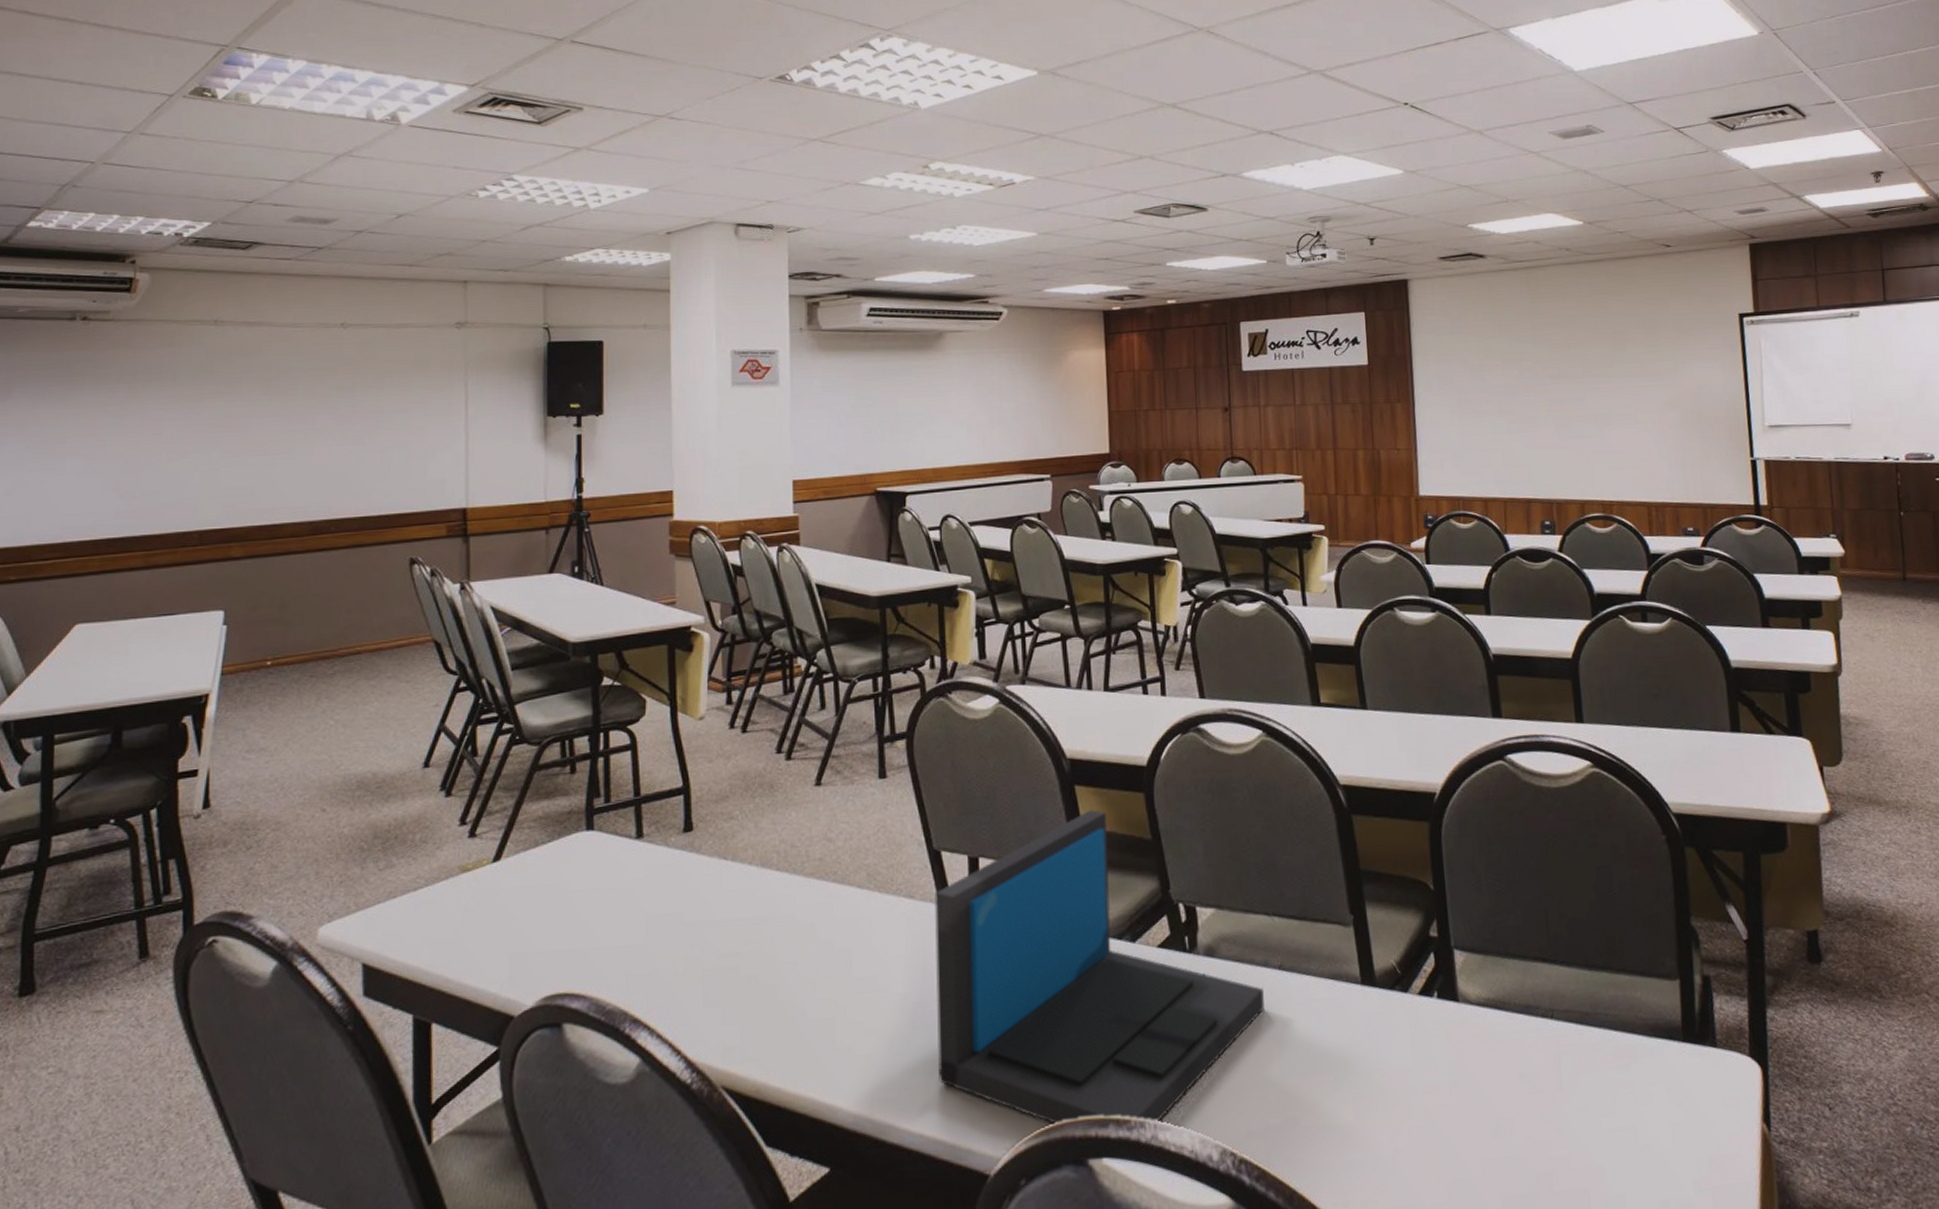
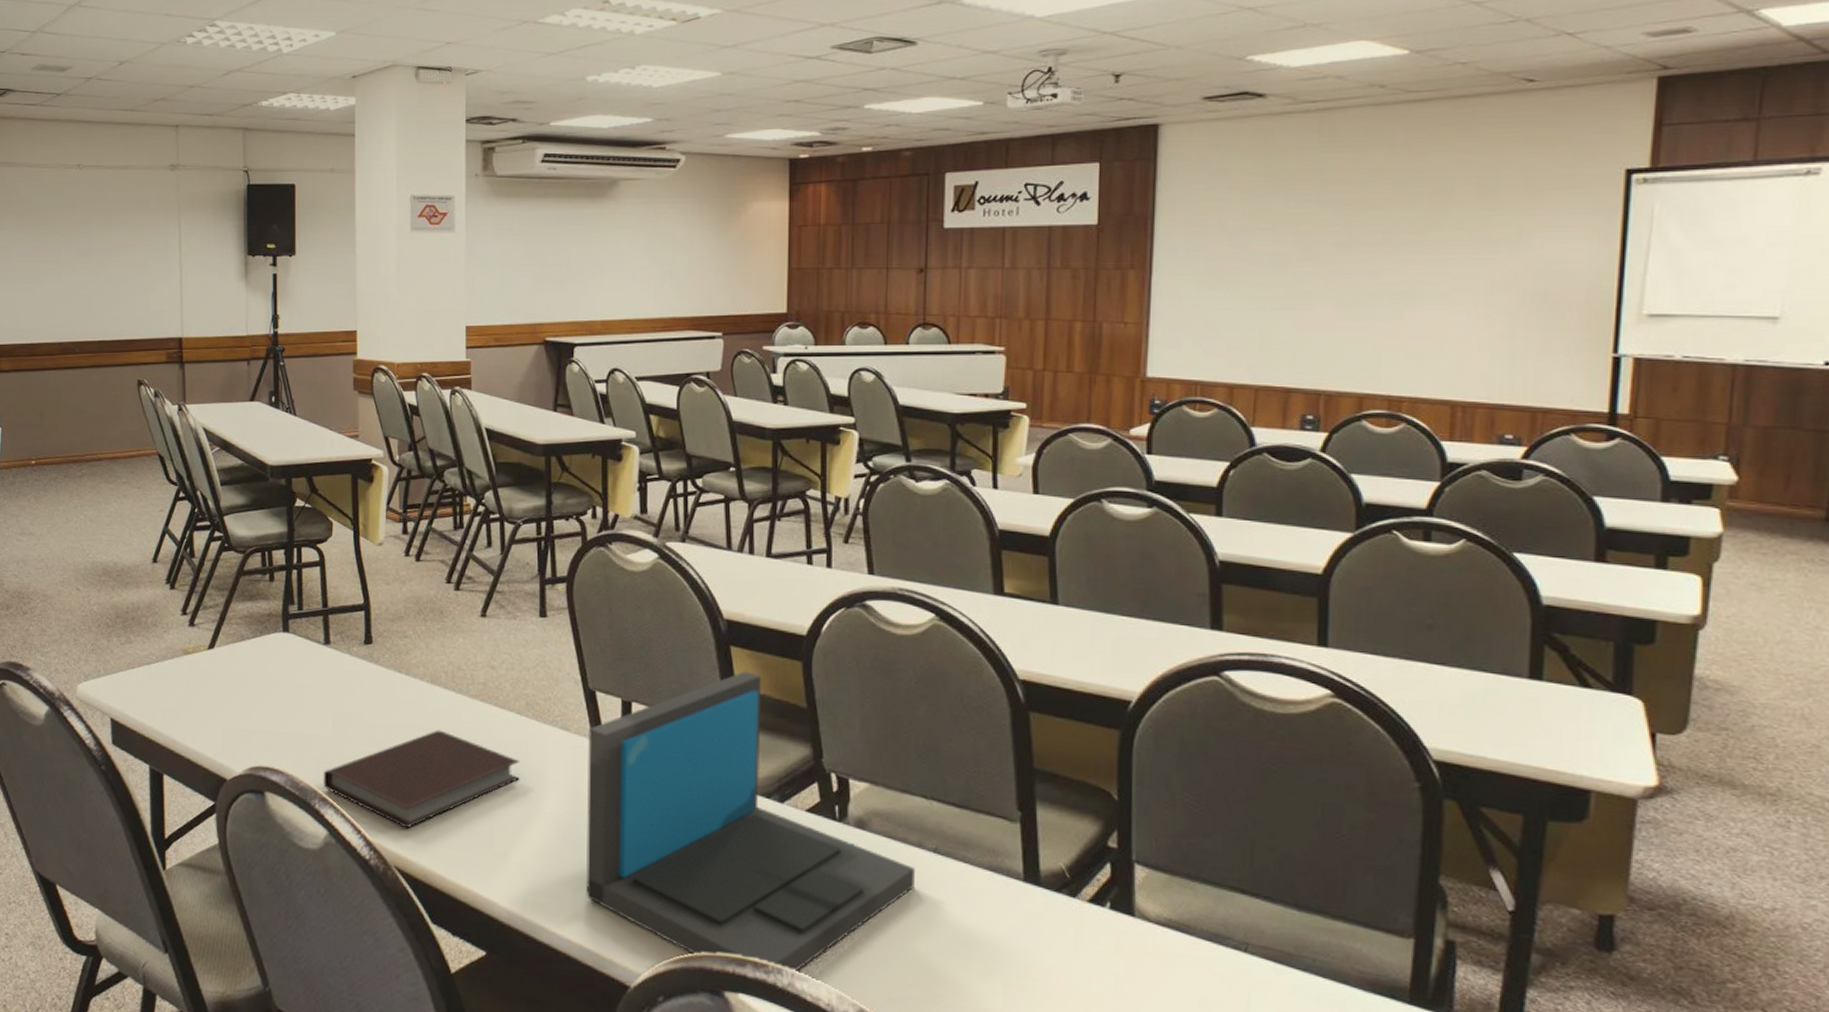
notebook: none [634,918,863,1039] -> present [323,730,520,829]

